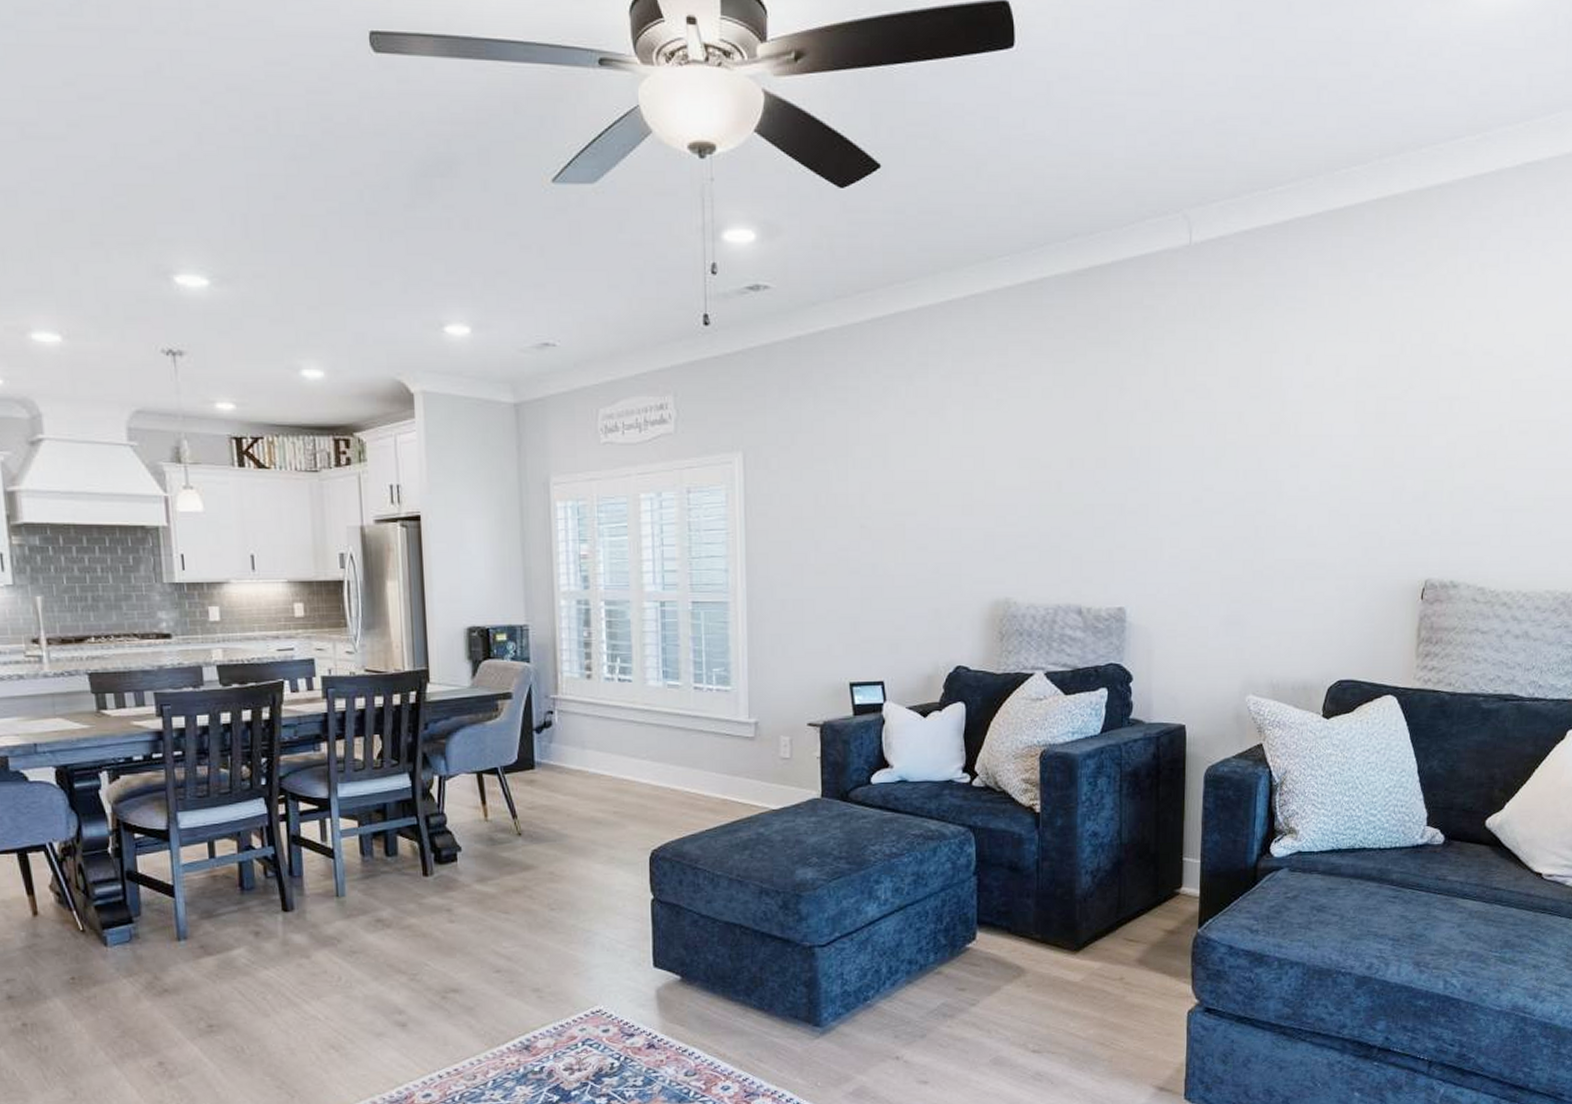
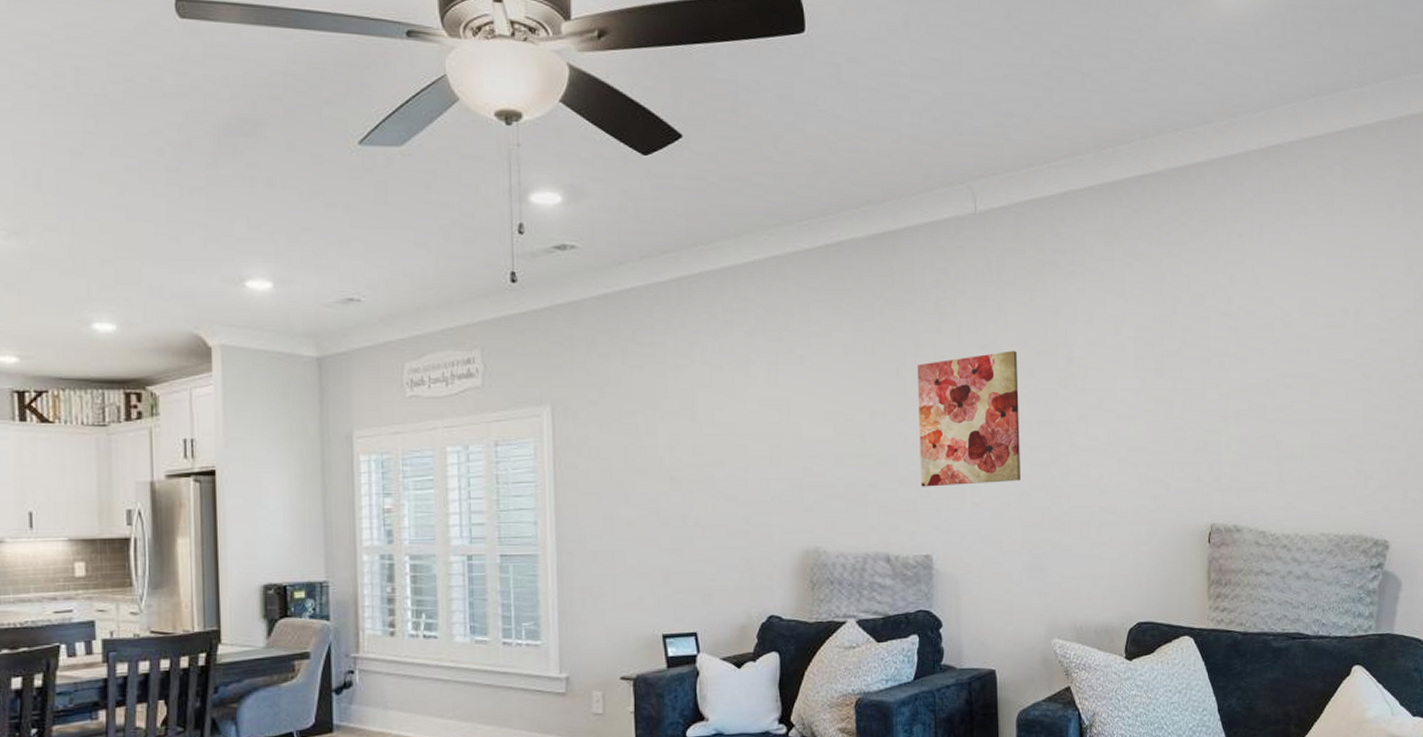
wall art: none [1117,394,1227,538] -> present [917,350,1021,487]

